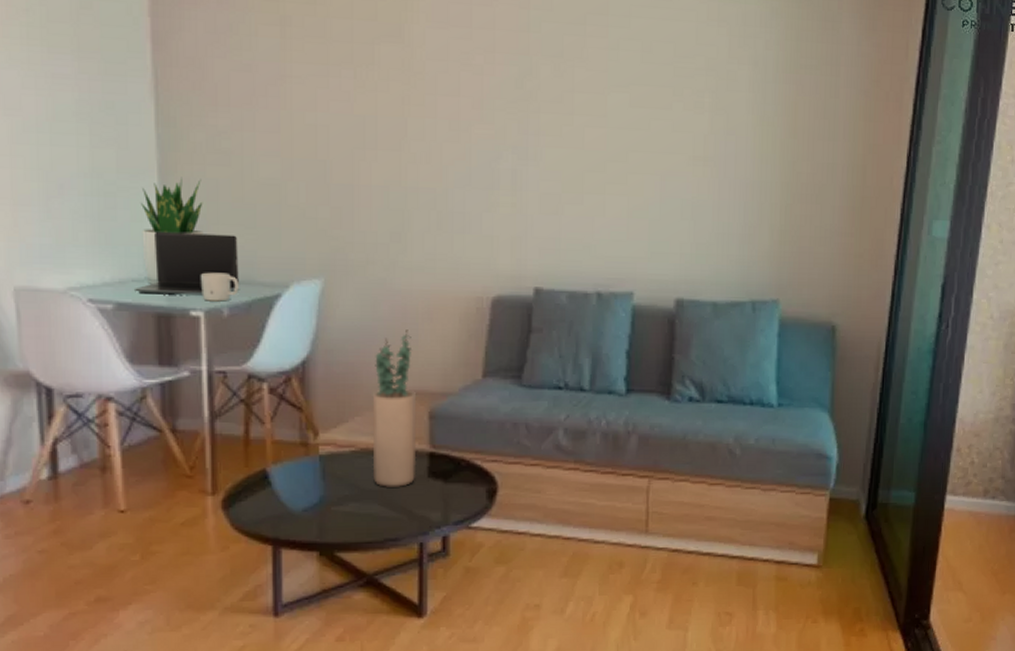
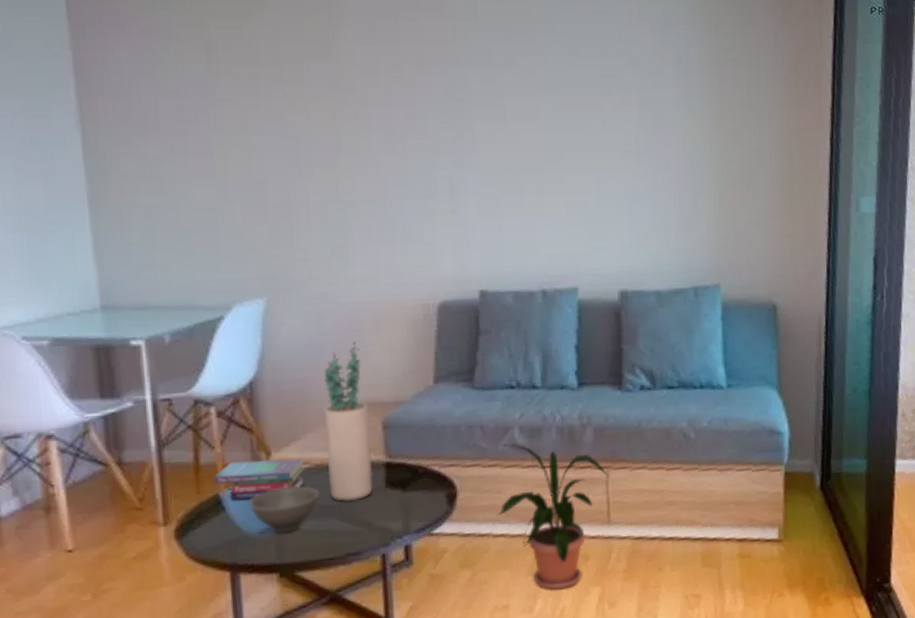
laptop computer: present [133,231,239,295] -> none [69,261,179,327]
planter: present [141,177,204,284] -> none [73,207,140,316]
mug: present [200,272,239,302] -> none [138,299,180,330]
books: none [262,439,350,477] -> present [213,458,304,501]
bowl: none [294,468,363,513] -> present [248,486,320,533]
house plant: none [535,444,651,595] -> present [497,443,609,591]

